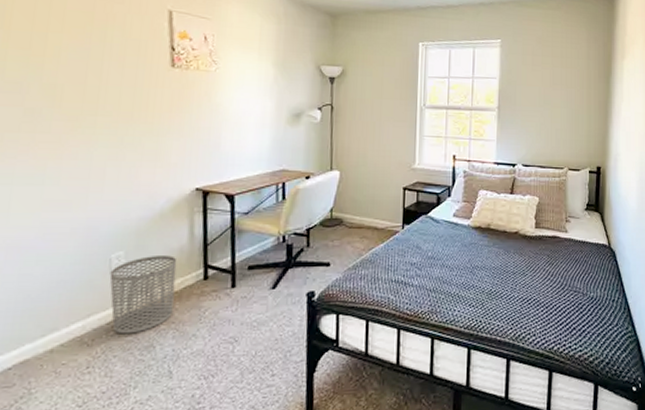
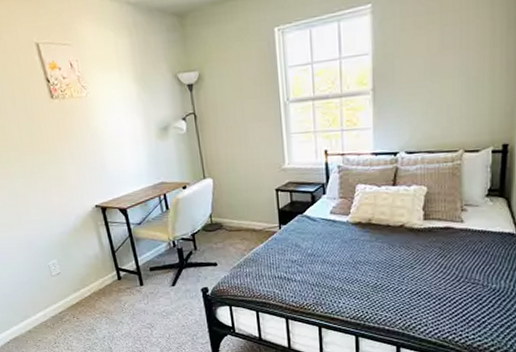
waste bin: present [109,255,177,334] -> none [51,261,102,321]

